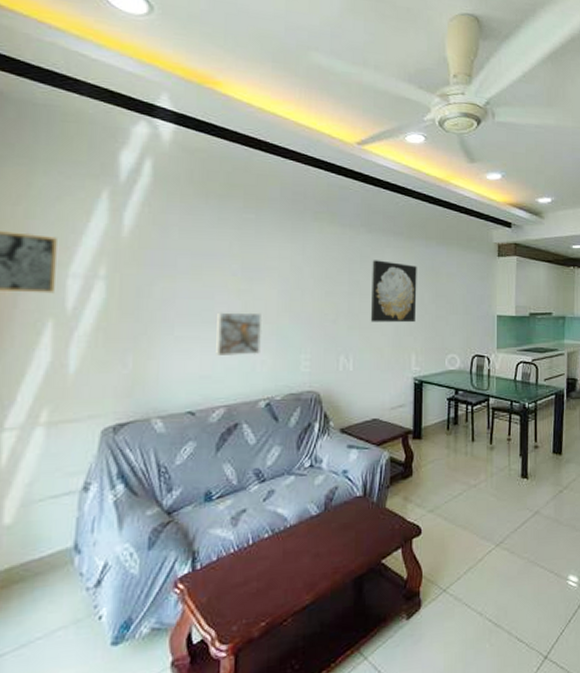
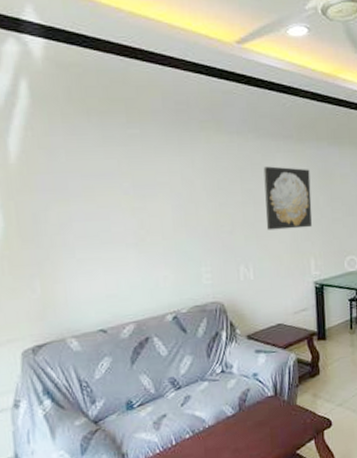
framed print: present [216,312,263,357] -> none [115,229,162,275]

